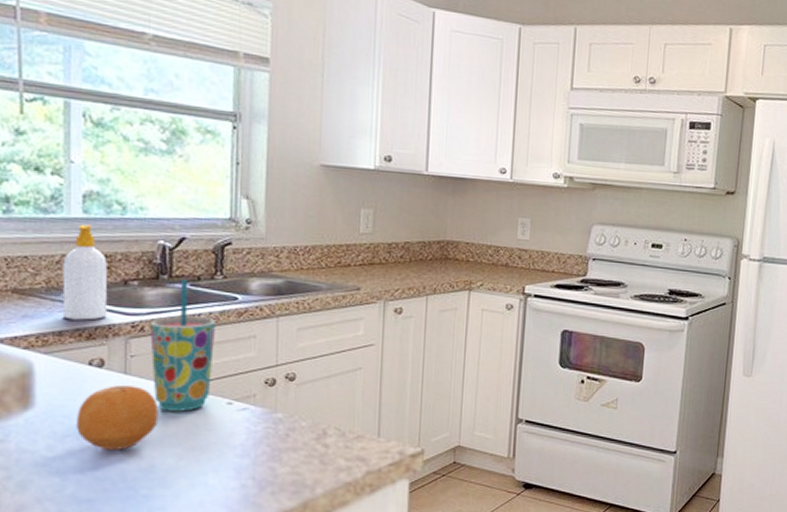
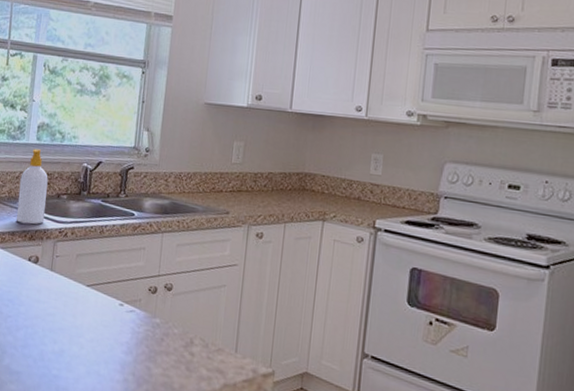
fruit: present [77,385,159,450] -> none [15,279,71,334]
cup: present [150,280,215,412] -> none [68,196,117,308]

